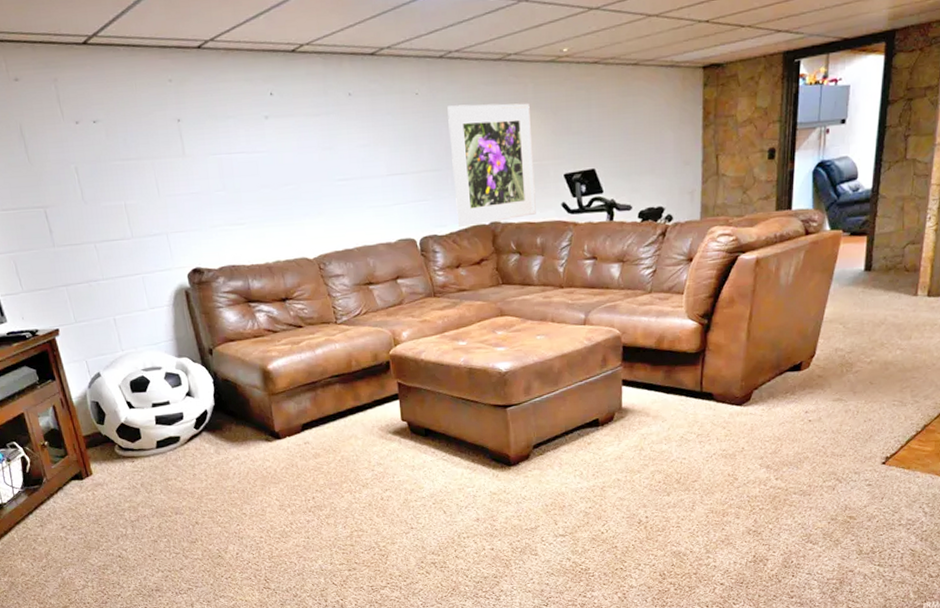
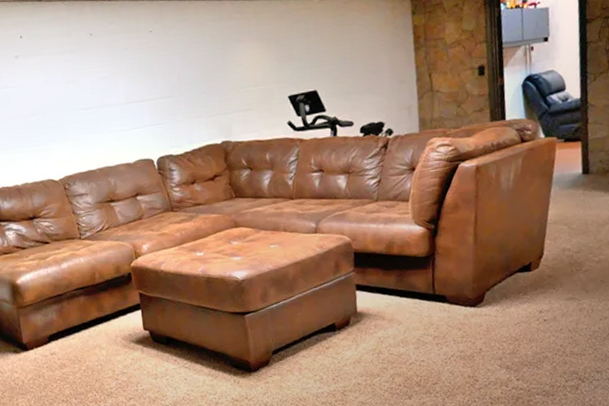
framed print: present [447,103,536,228] -> none [179,35,264,147]

